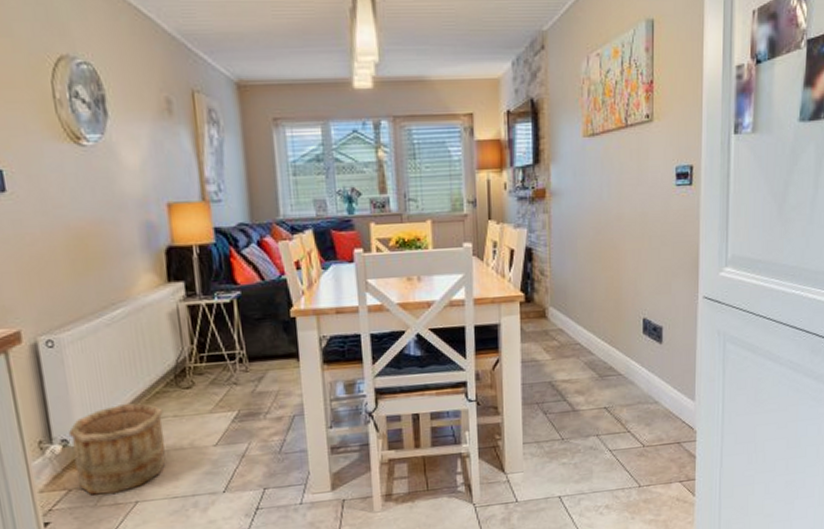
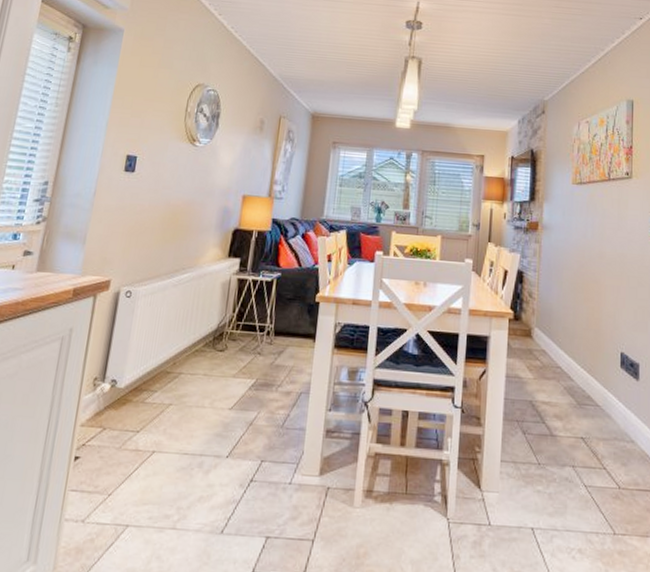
wooden bucket: present [68,403,166,495] -> none [113,356,197,439]

